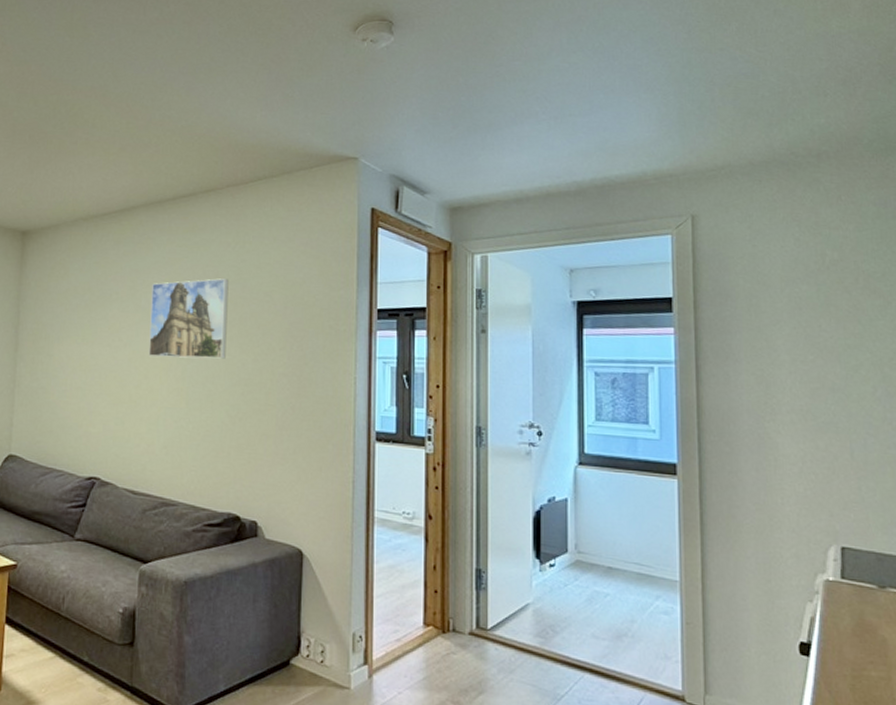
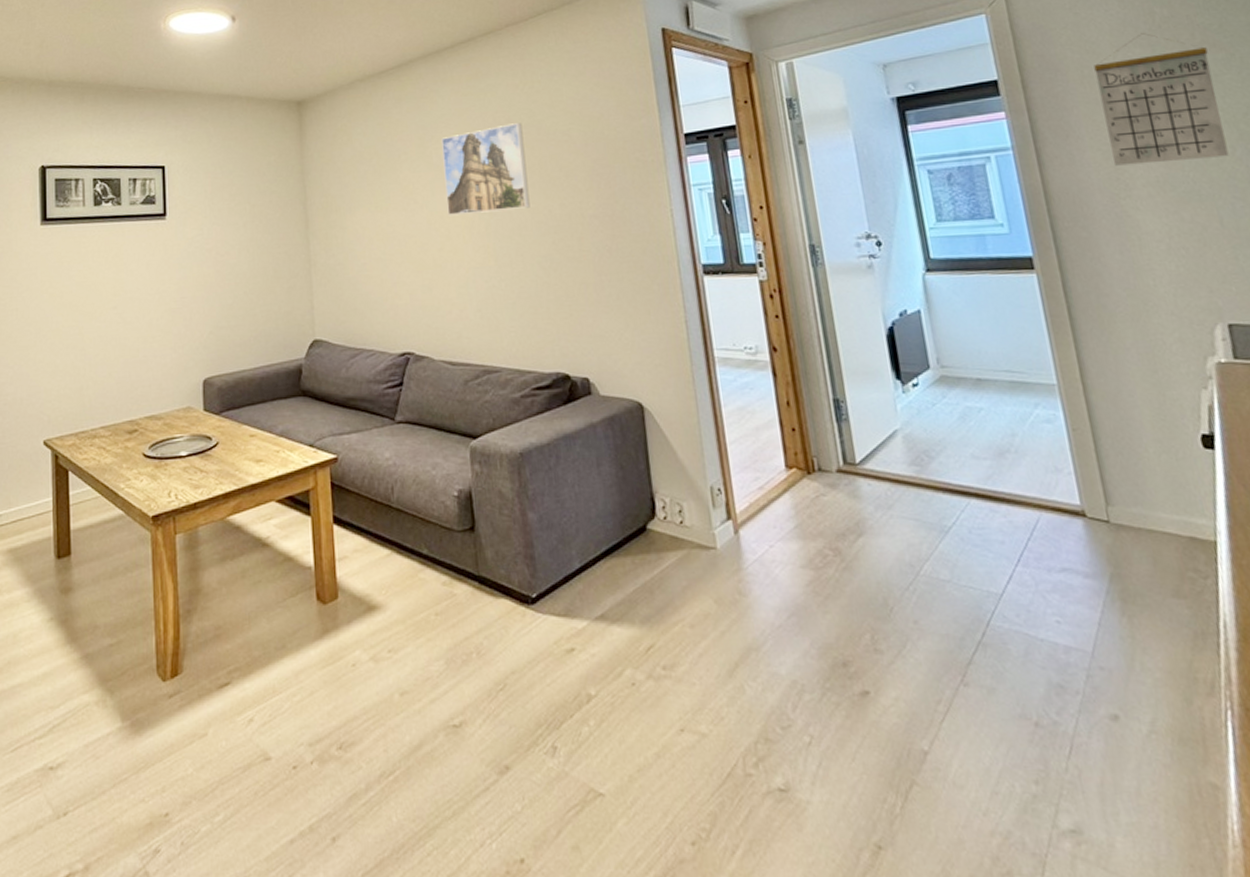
calendar: none [762,272,870,396] -> present [1094,33,1229,166]

